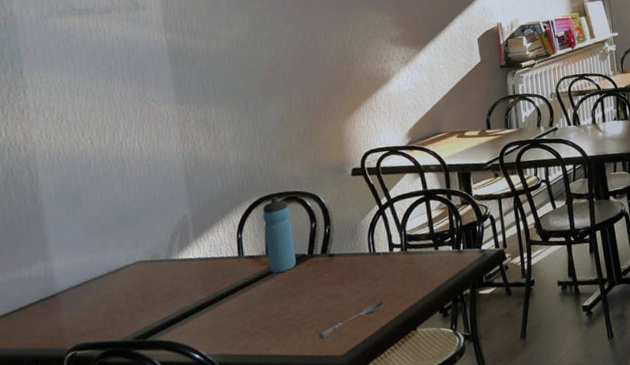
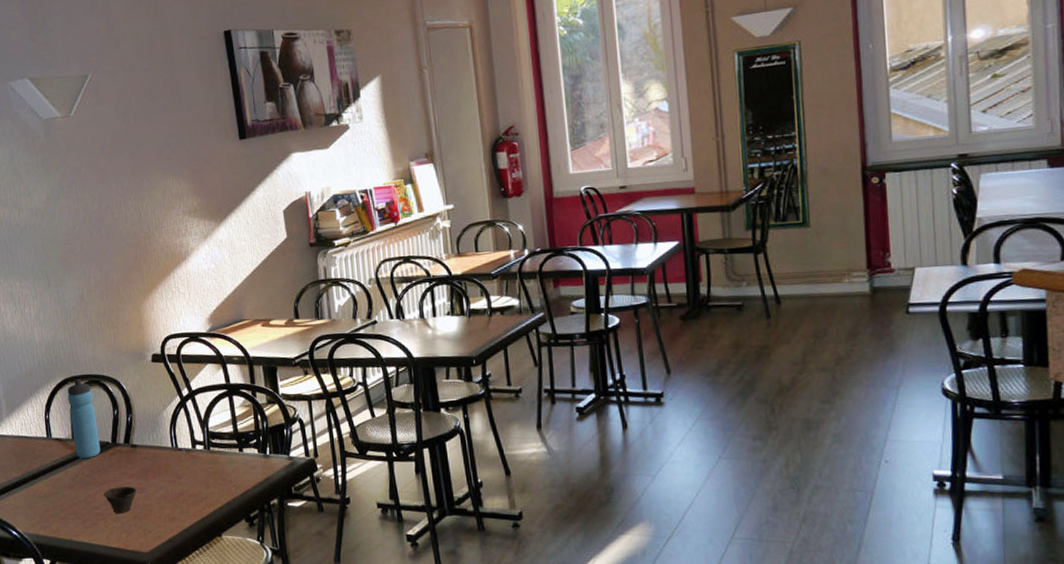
cup: none [298,294,333,322] -> present [103,486,137,513]
soupspoon: present [318,302,384,341] -> none [124,502,187,534]

